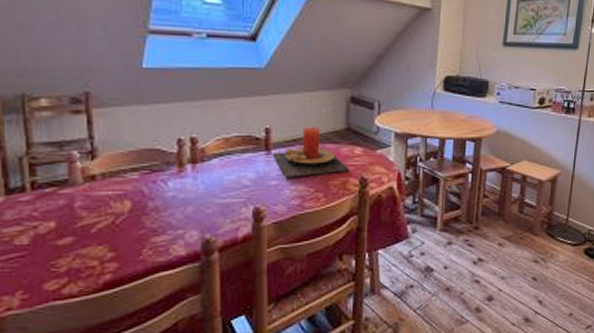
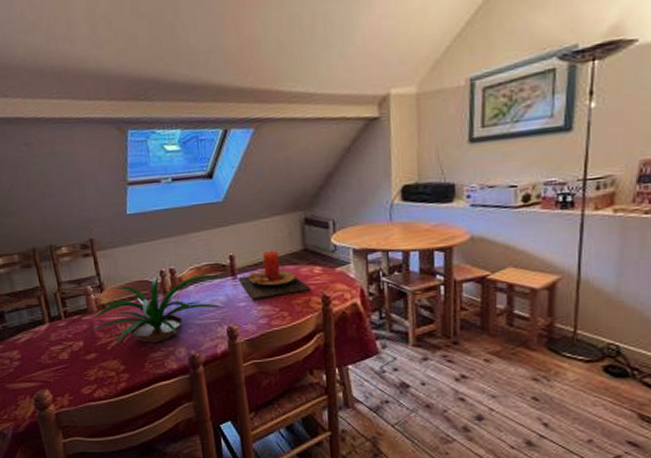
plant: none [62,145,258,226] -> present [86,274,226,345]

